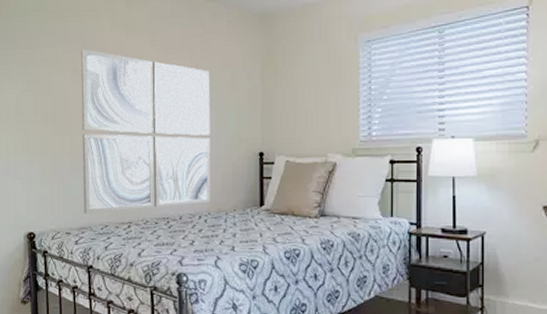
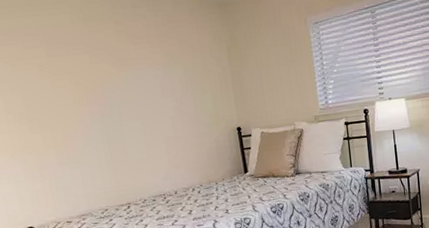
wall art: present [80,48,211,214] -> none [43,44,201,202]

